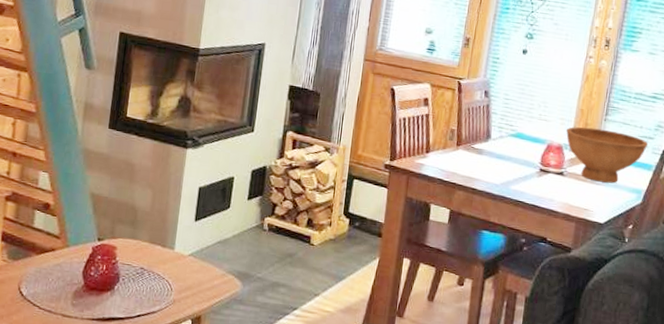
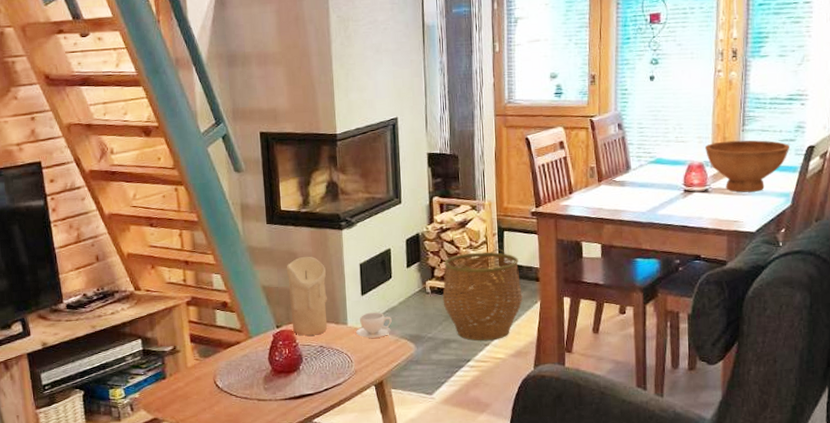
candle: none [114,169,162,256] -> present [286,256,328,336]
teacup: none [182,240,222,269] -> present [356,312,392,338]
basket: none [278,195,364,291] -> present [442,249,523,341]

